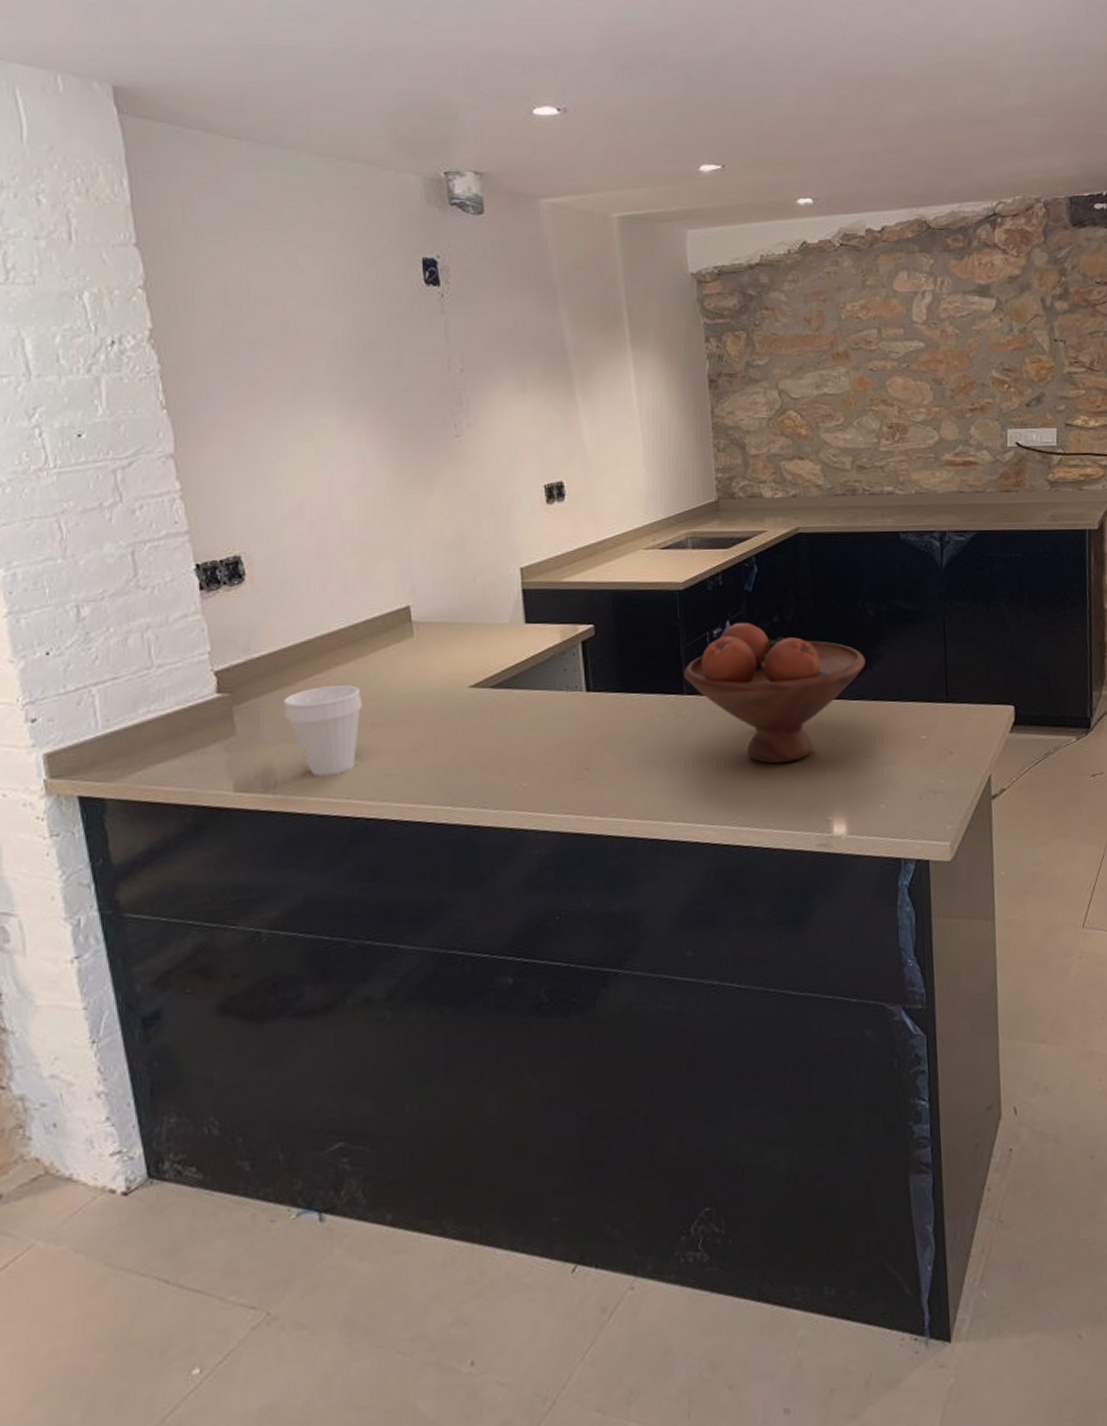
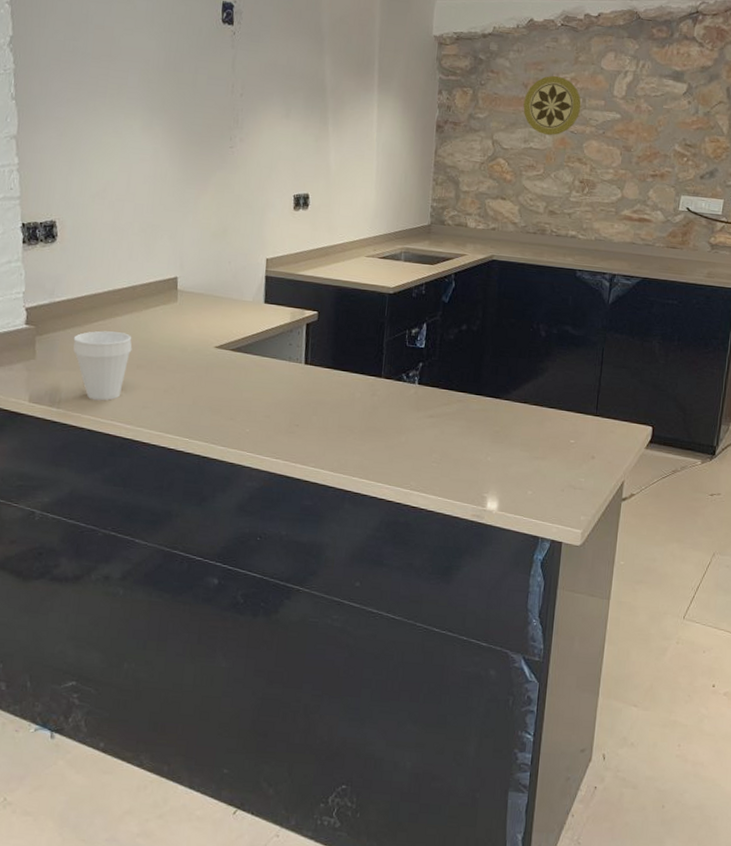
fruit bowl: present [683,622,866,763] -> none [383,326,533,445]
decorative plate: none [809,305,877,377] -> present [523,75,582,136]

